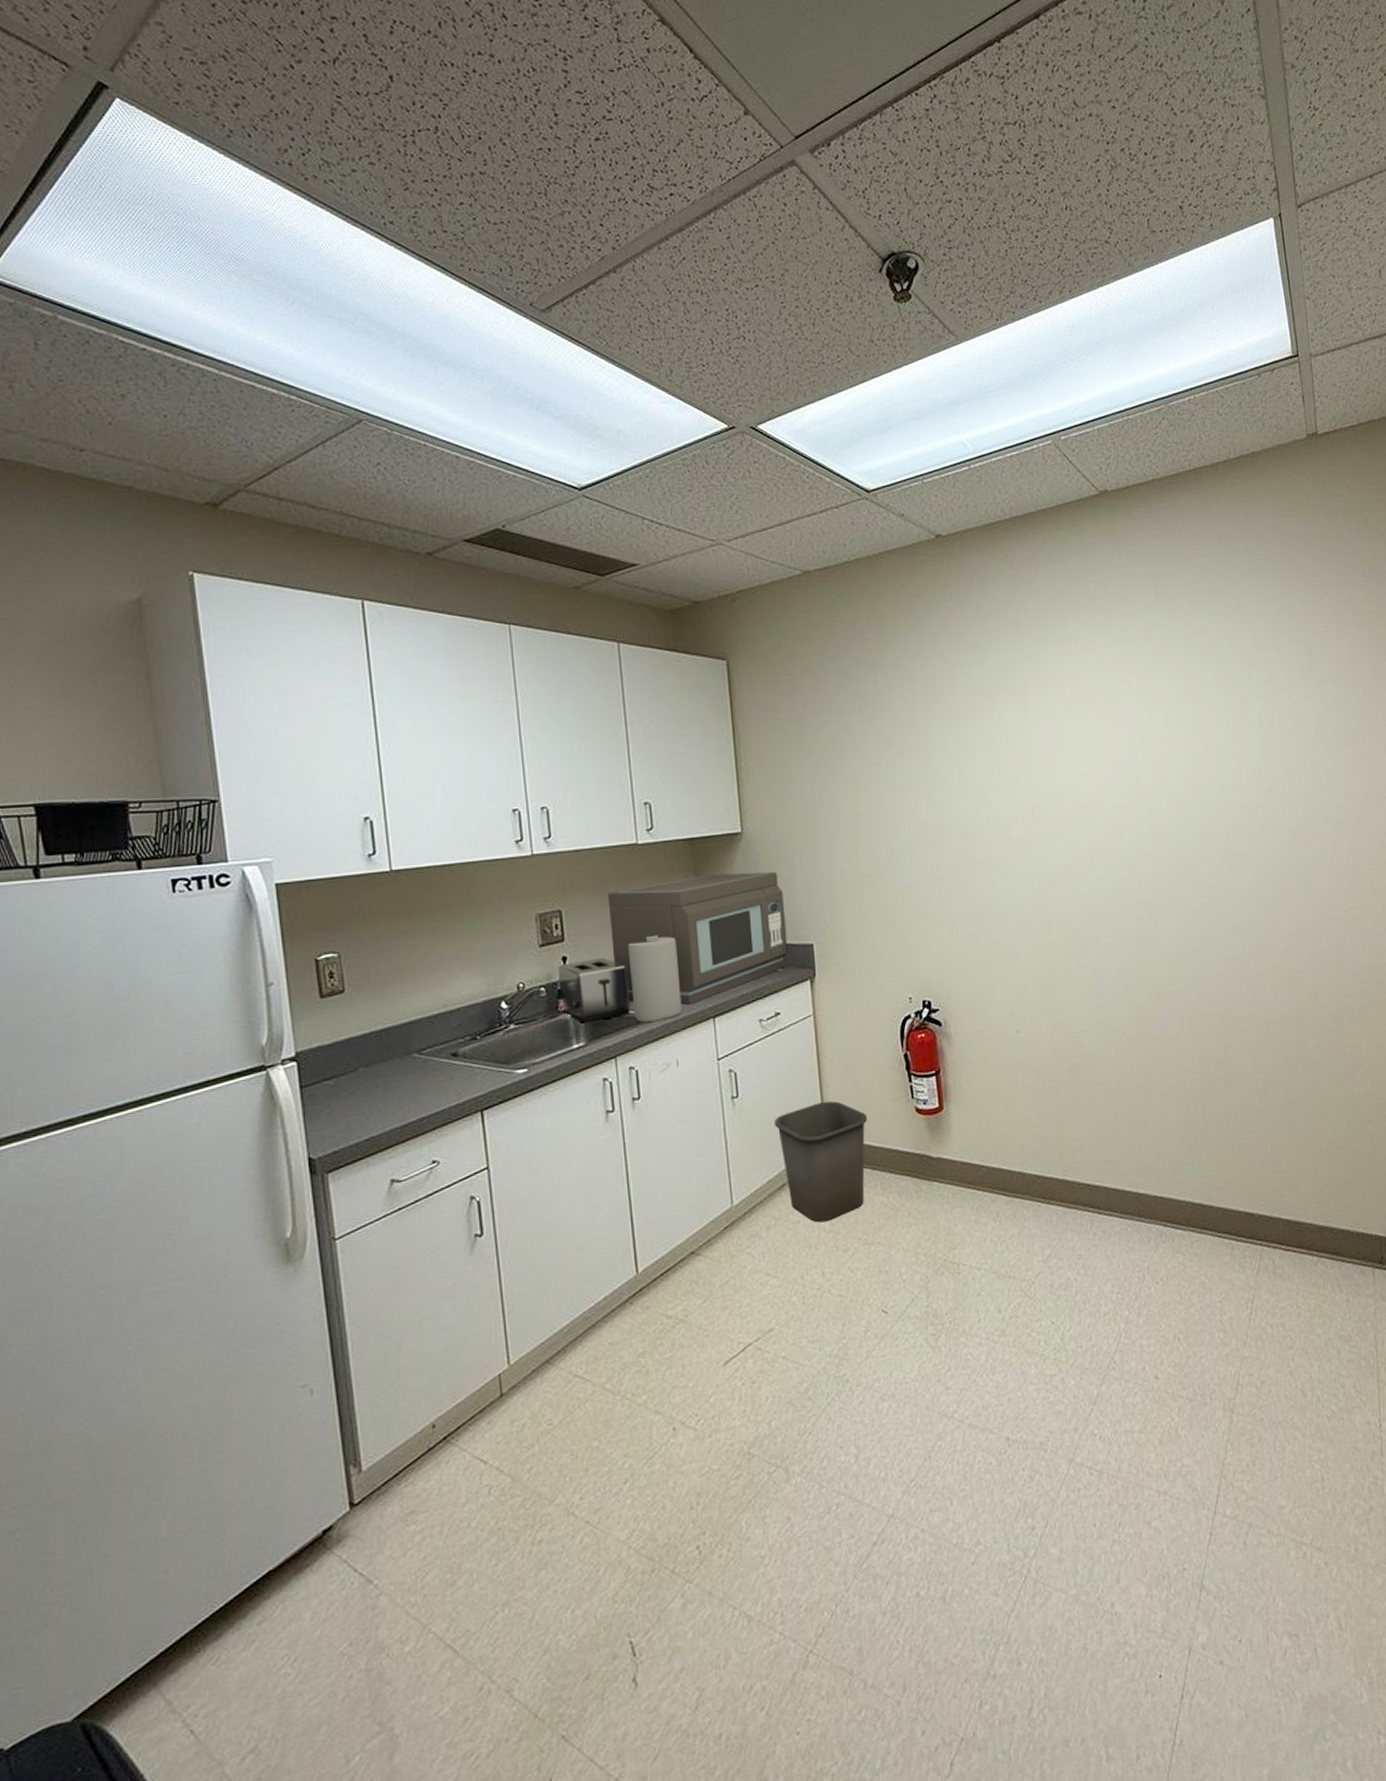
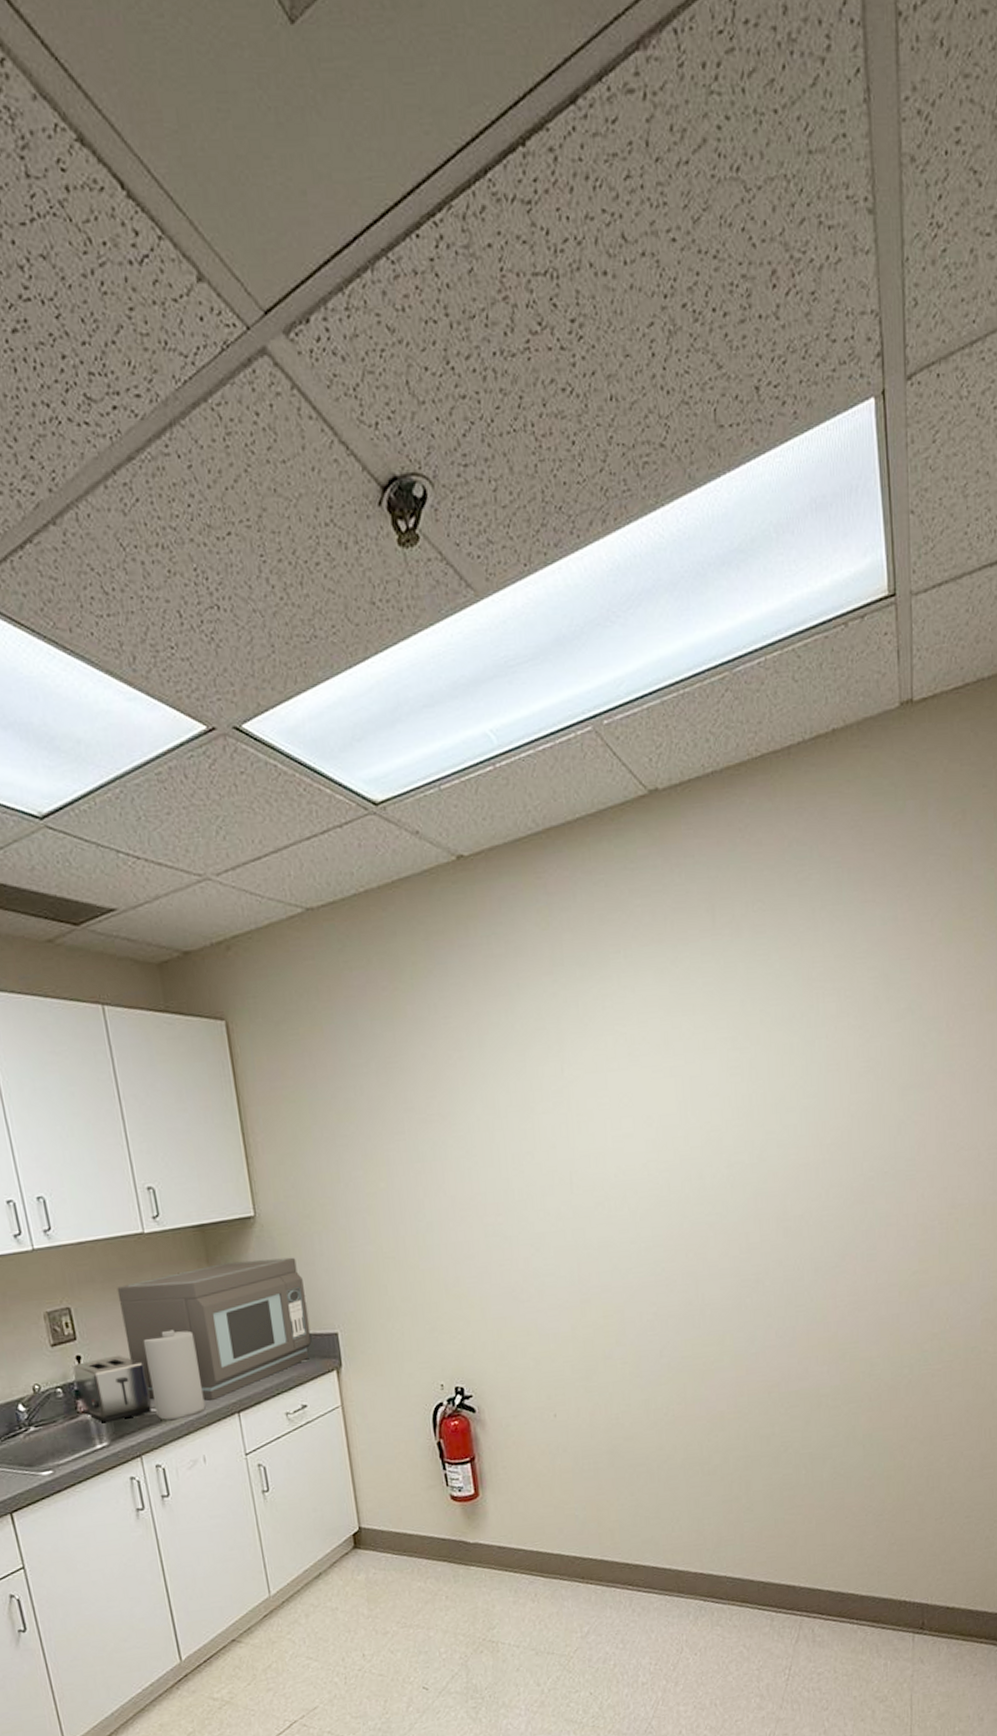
waste bin: present [775,1101,868,1223] -> none [307,1491,402,1609]

